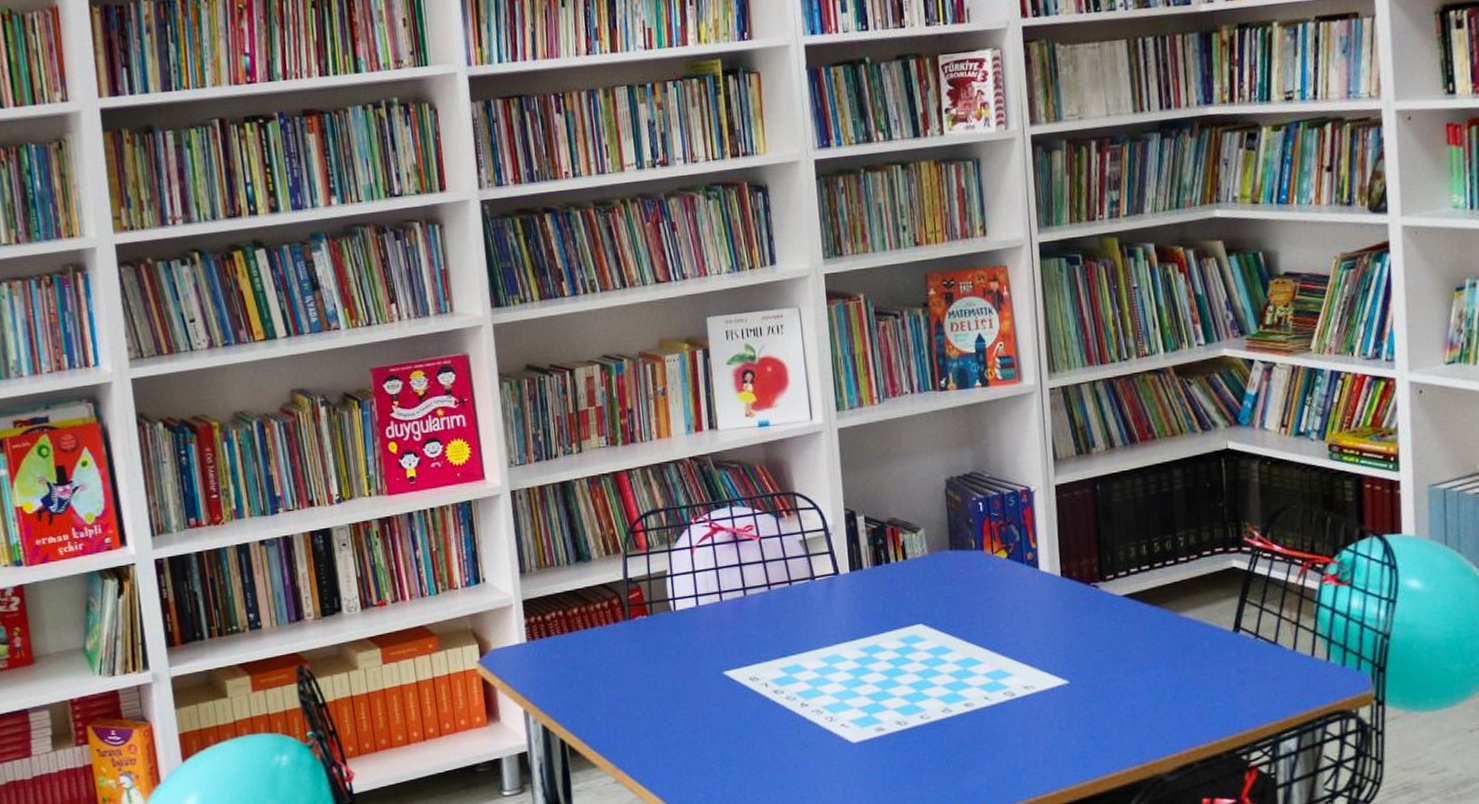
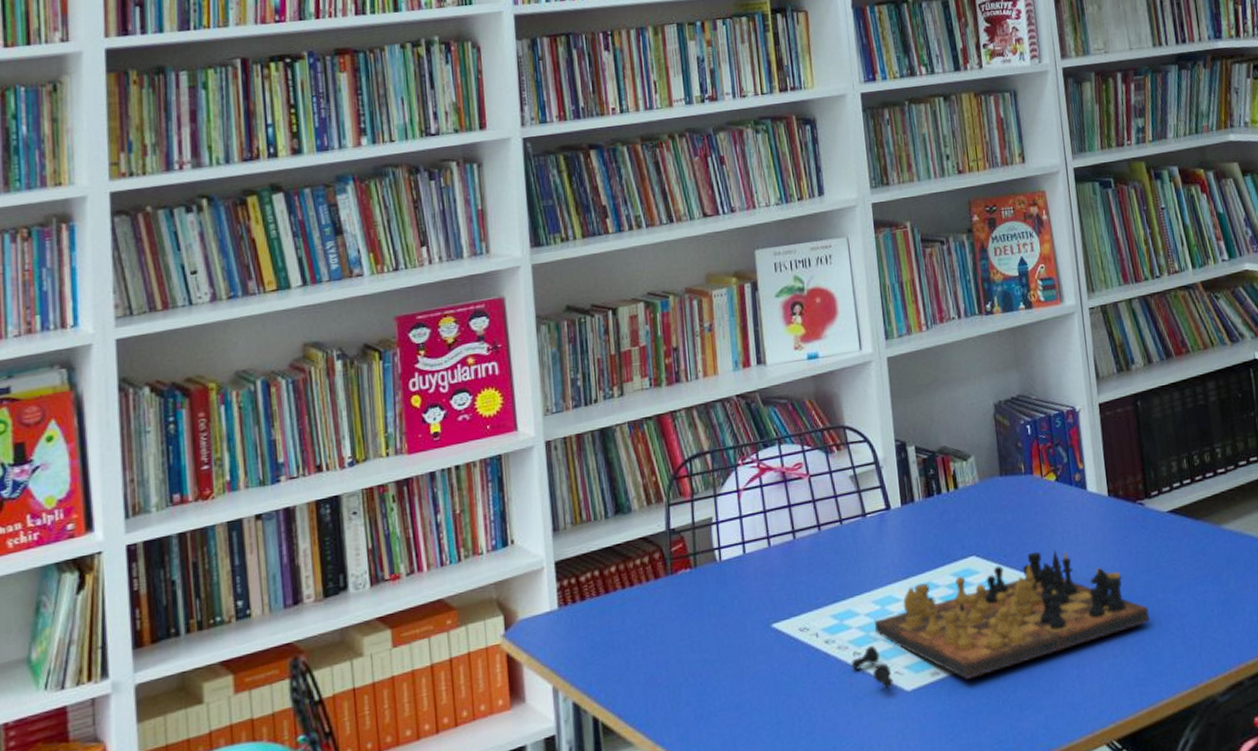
gameboard: none [798,624,1099,739] -> present [850,549,1150,689]

